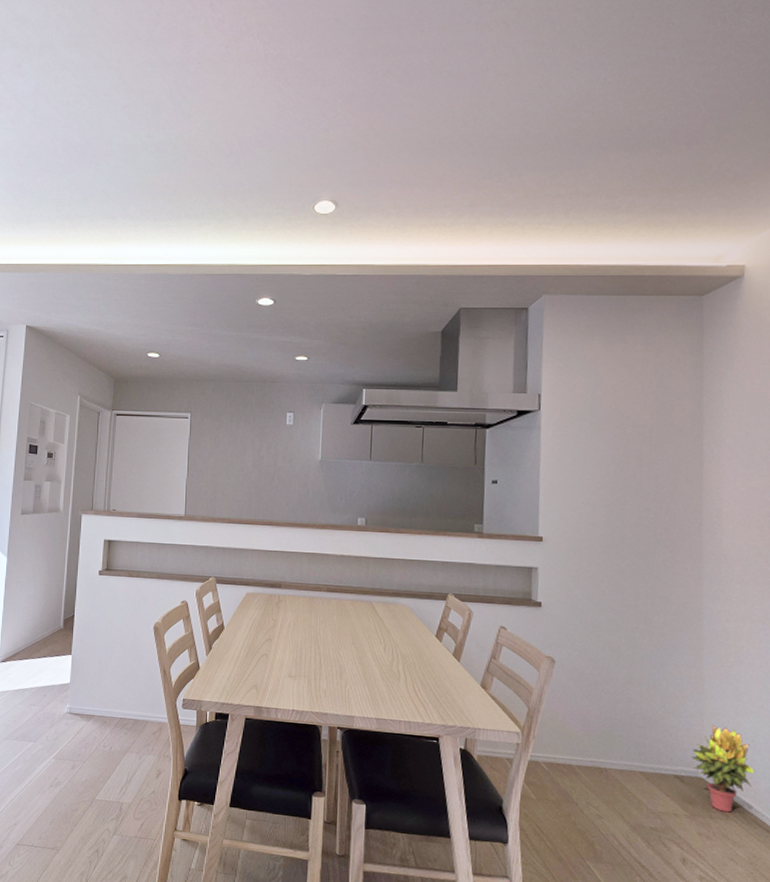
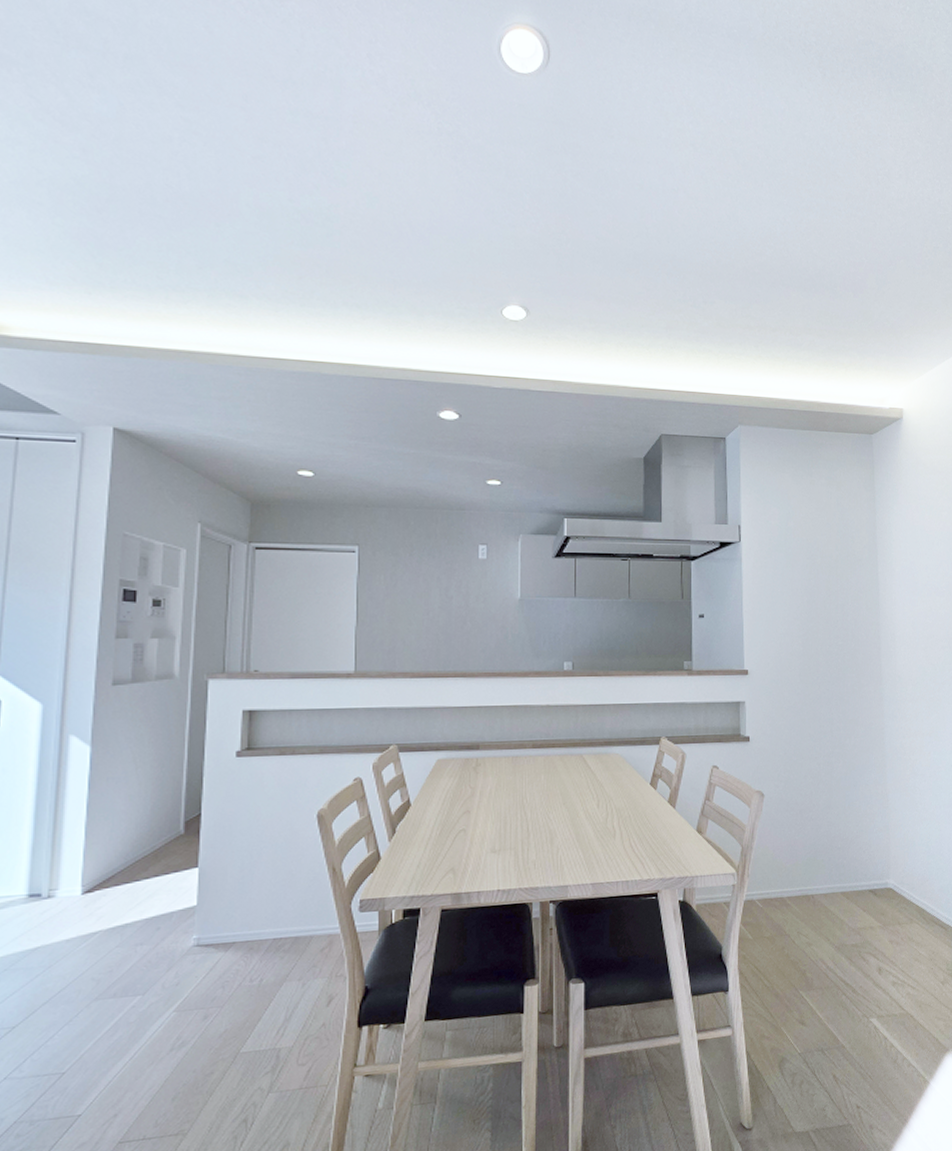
potted plant: present [691,725,755,813] -> none [881,837,930,917]

